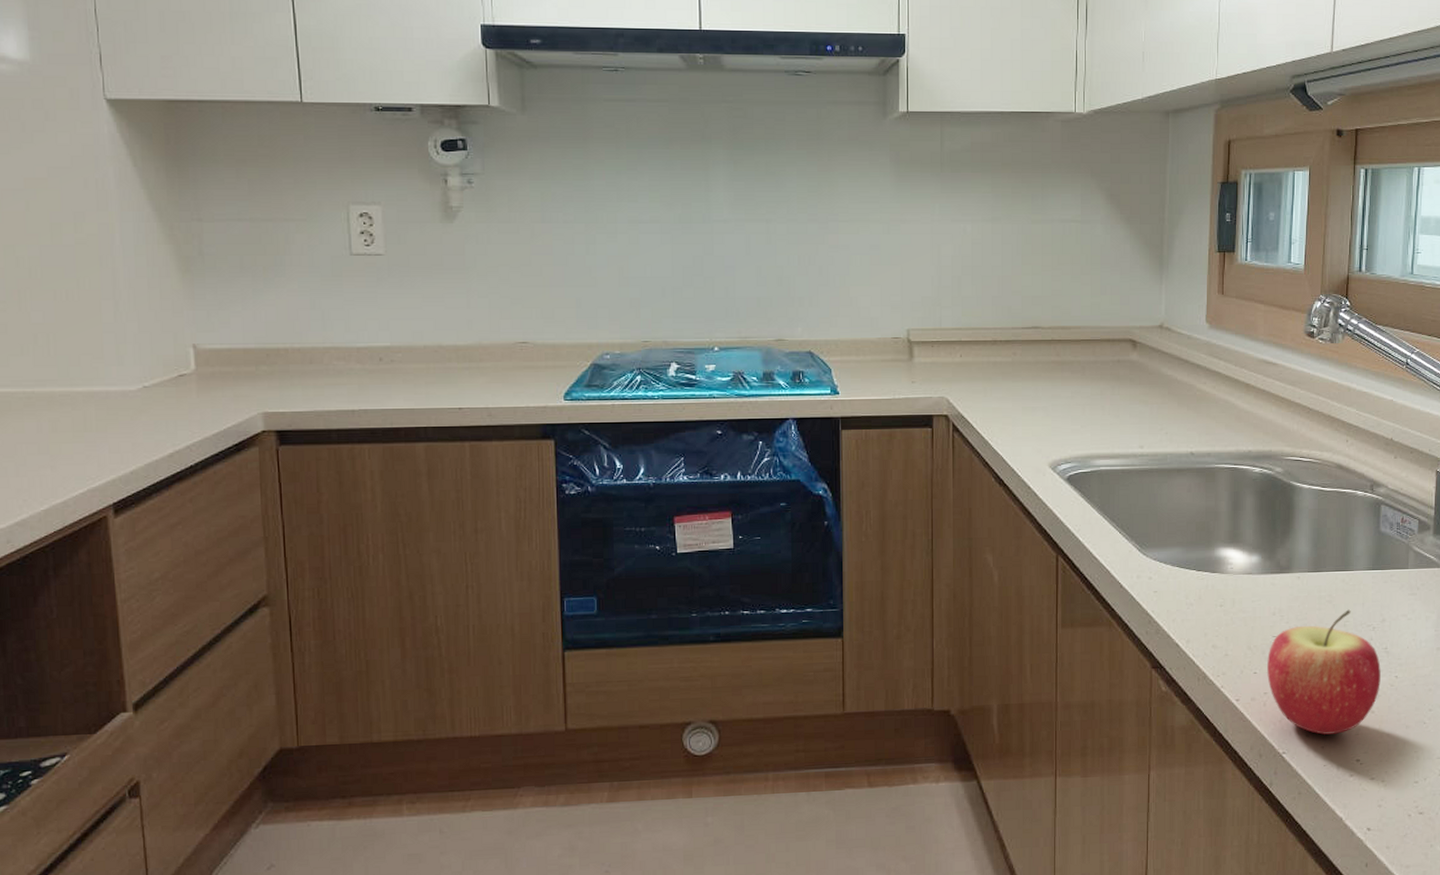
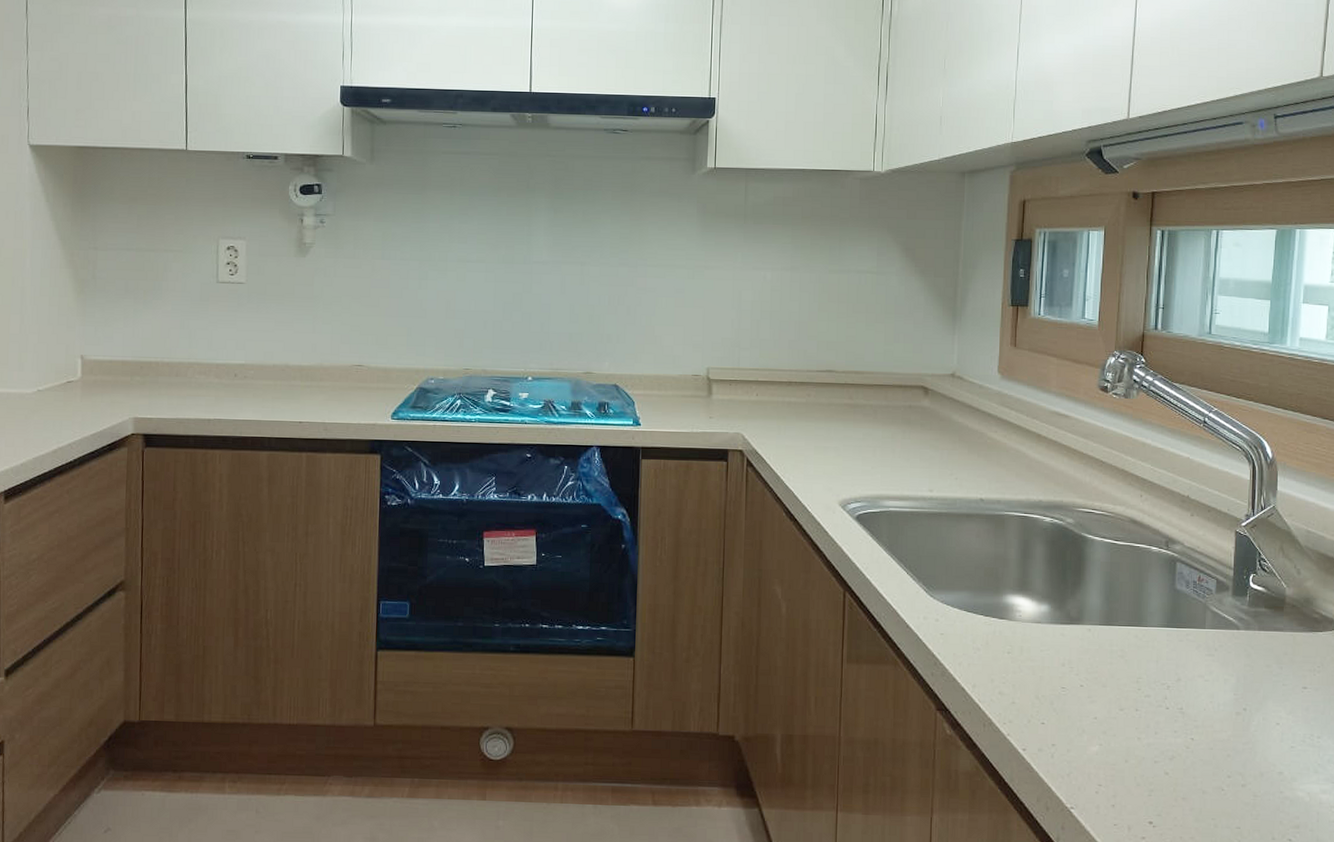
apple: present [1266,609,1381,735] -> none [1054,666,1176,793]

